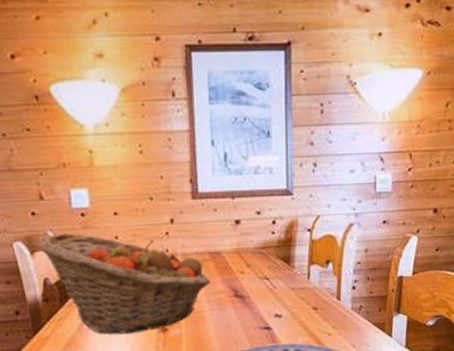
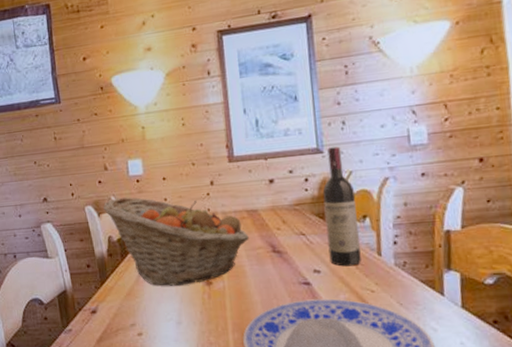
wine bottle: none [289,189,321,311] -> present [322,146,361,267]

